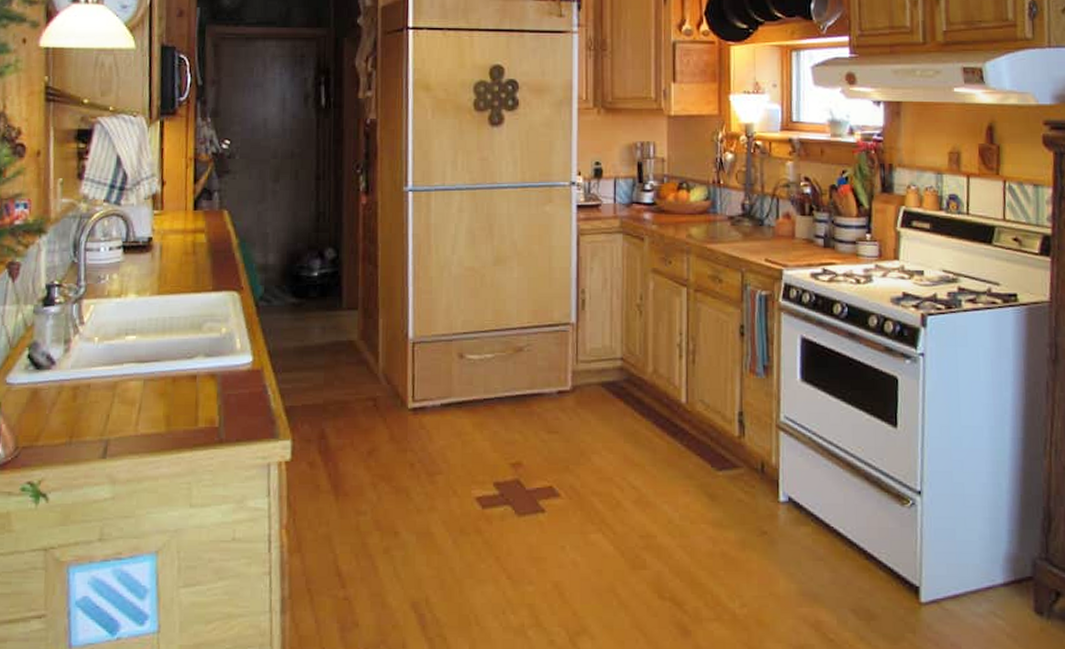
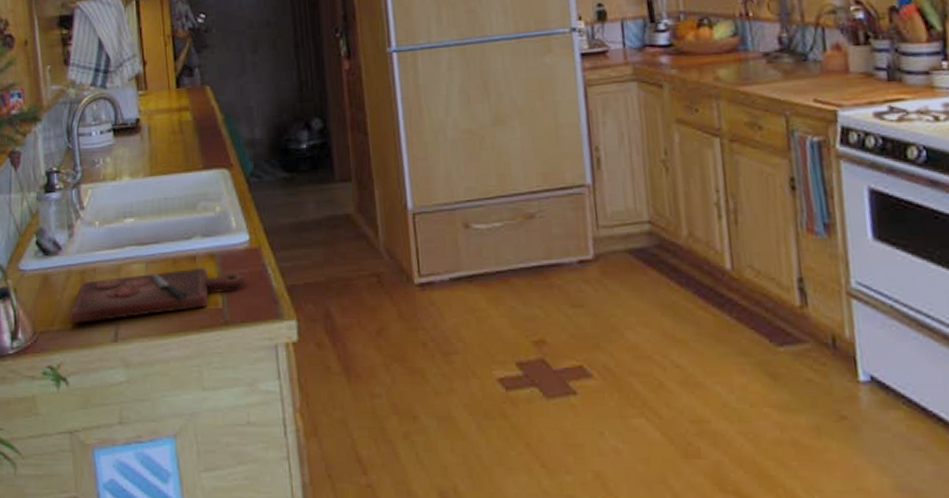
cutting board: none [56,386,245,440] -> present [69,267,246,325]

